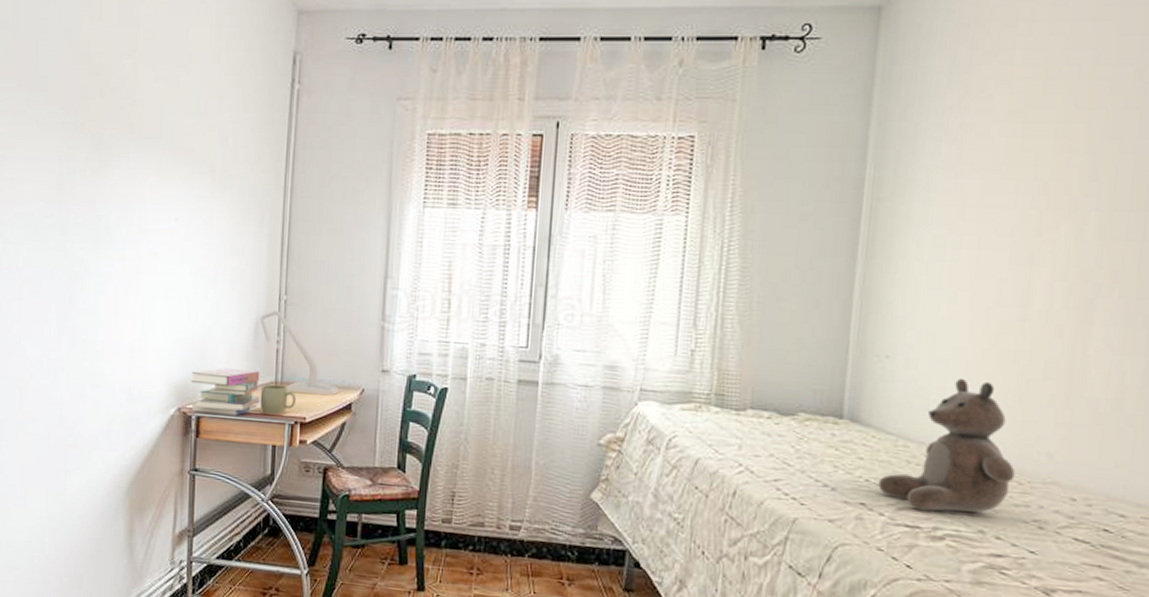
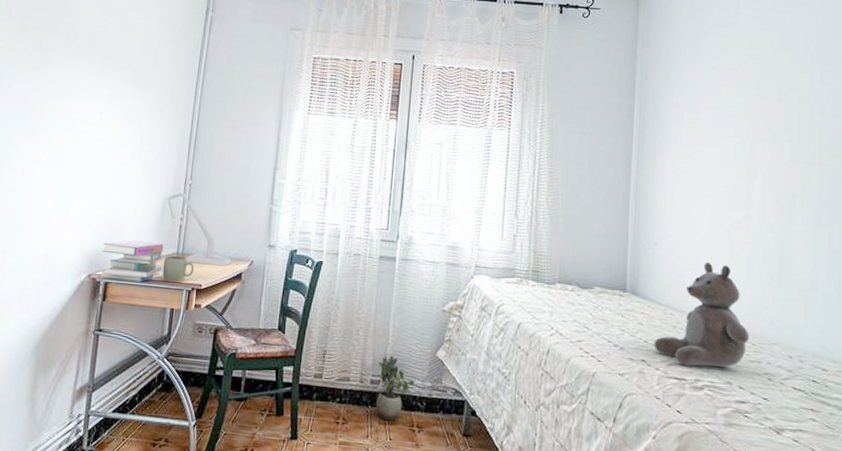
potted plant: none [517,497,563,573] -> present [376,355,415,421]

